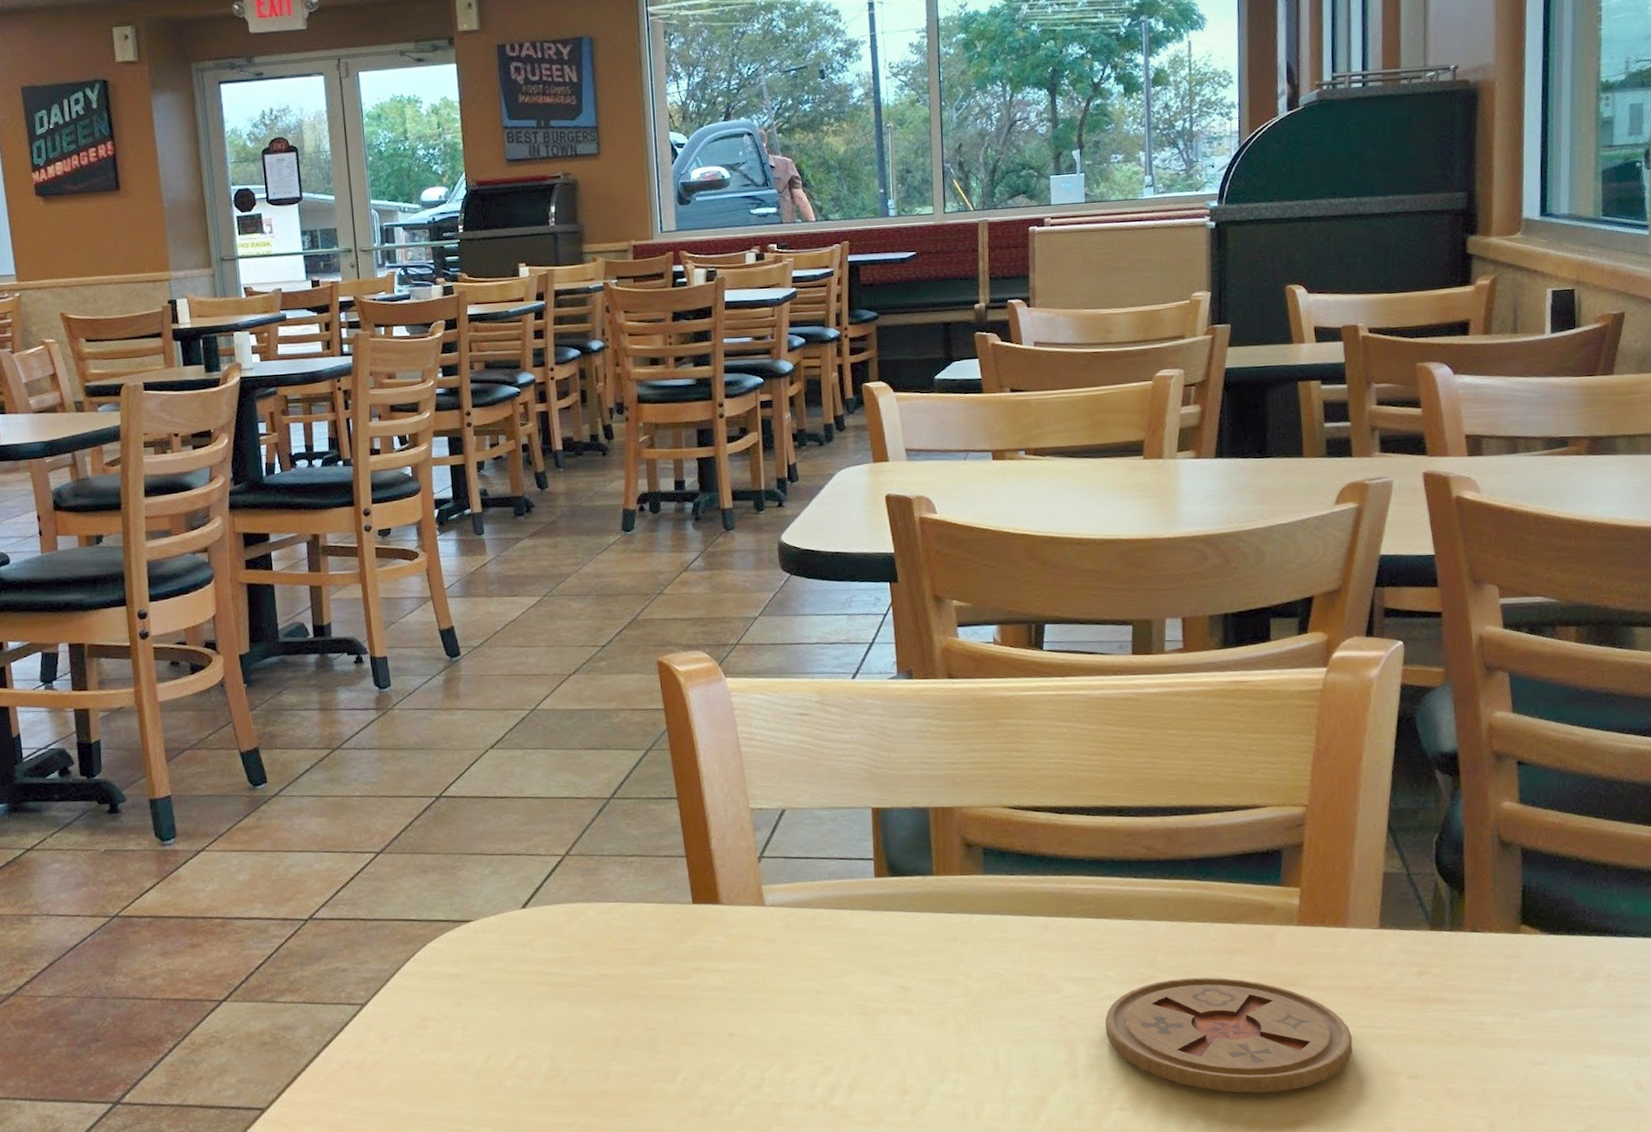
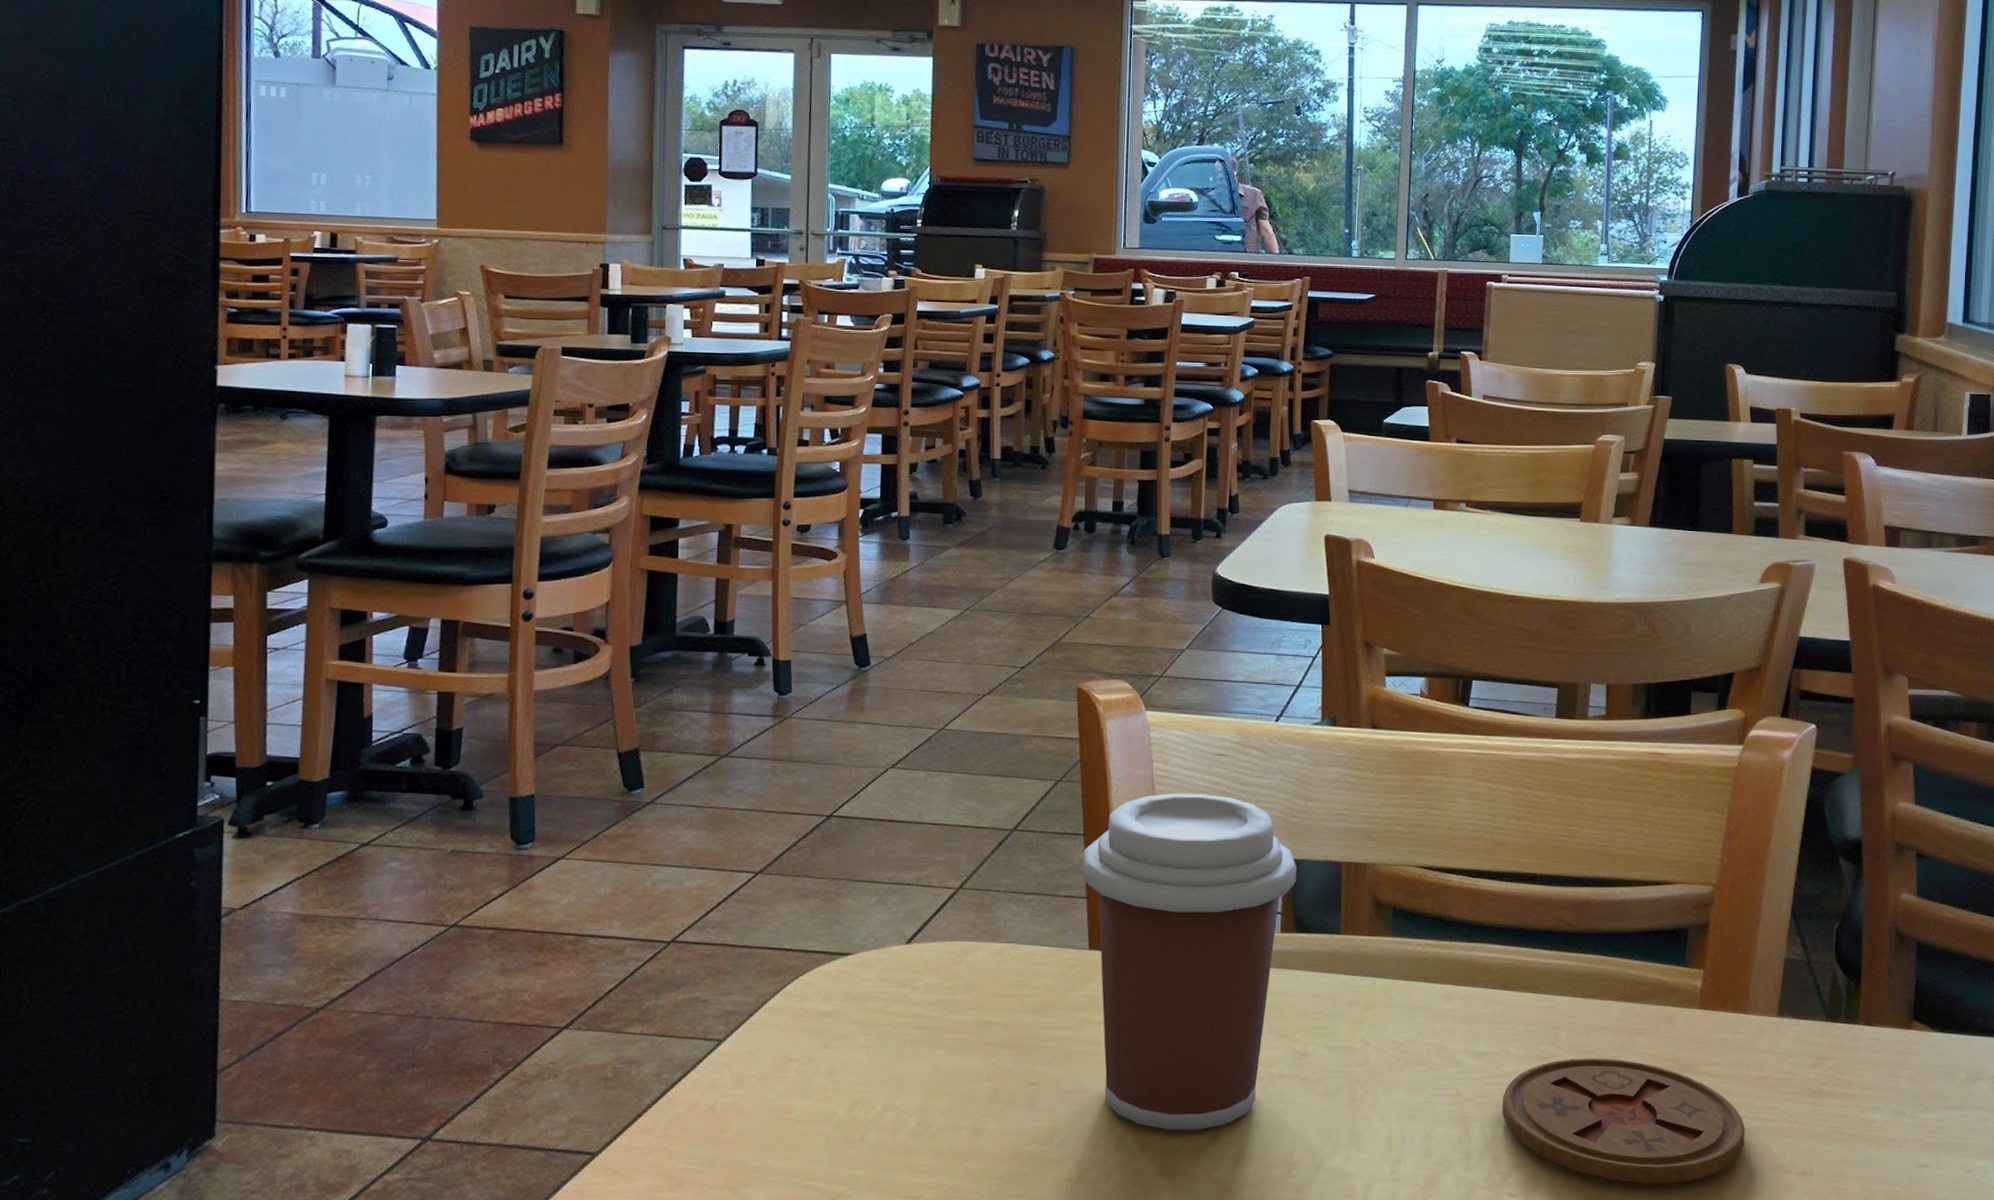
coffee cup: none [679,752,886,1065] -> present [1083,793,1297,1131]

